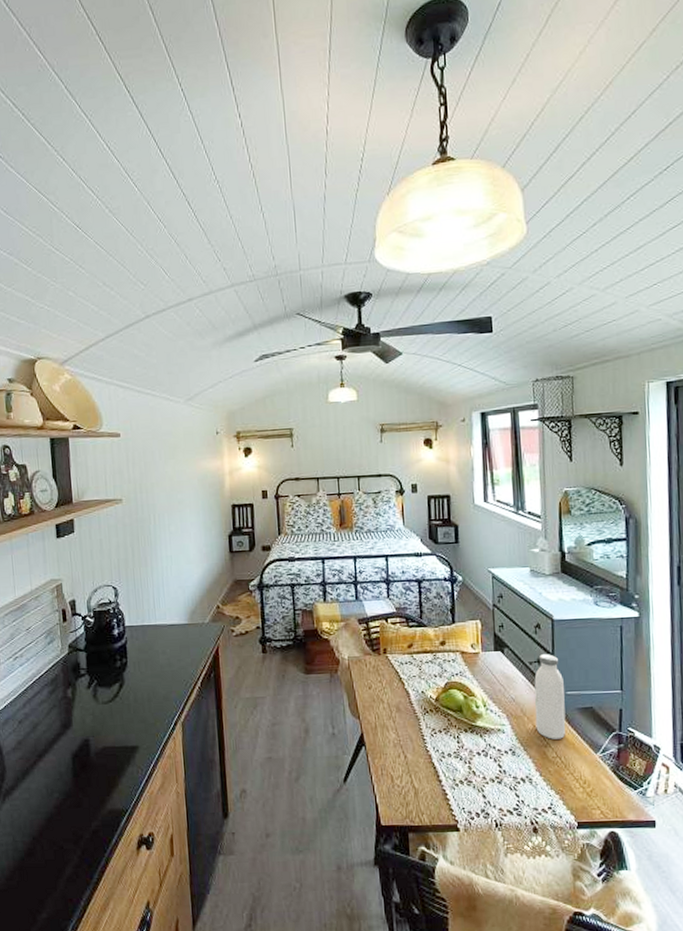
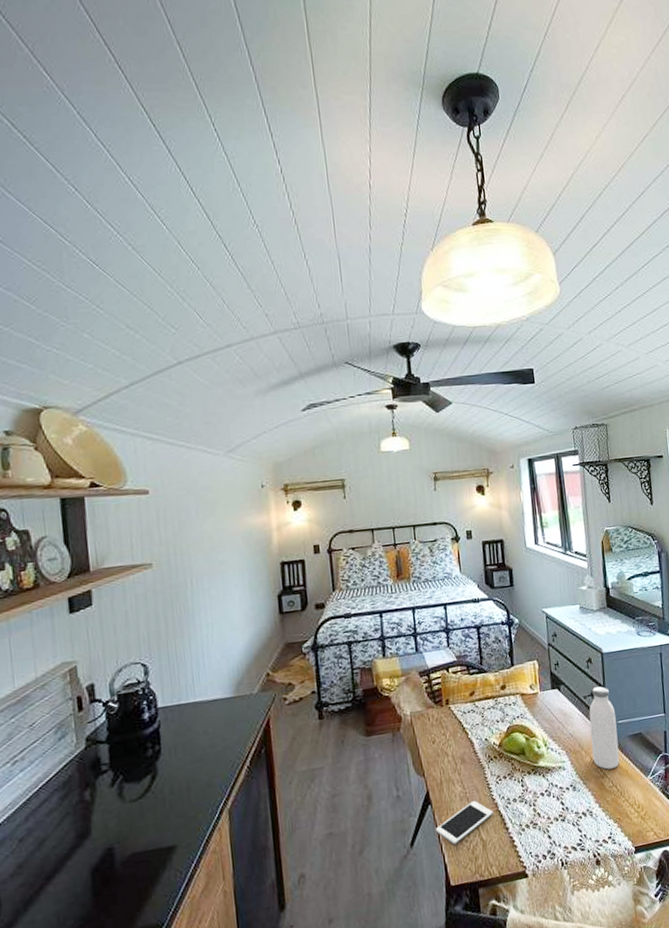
cell phone: none [368,749,426,788] -> present [435,800,493,845]

